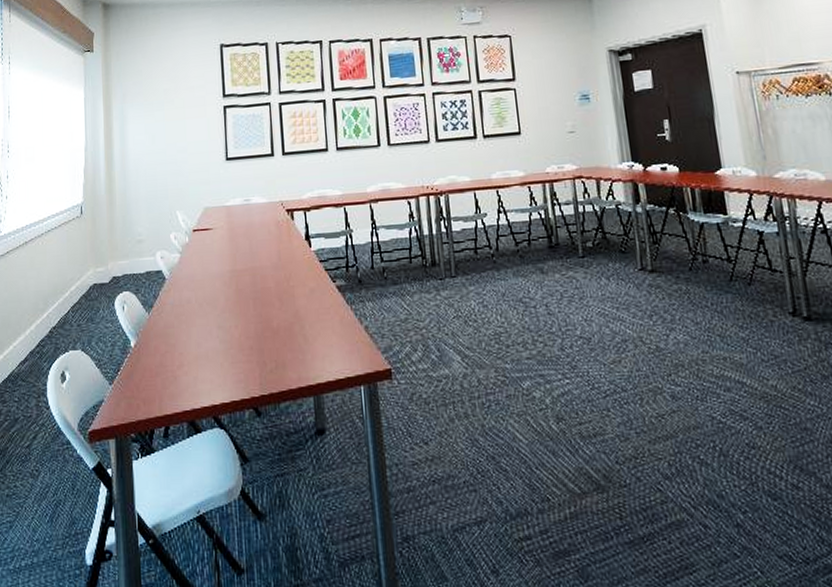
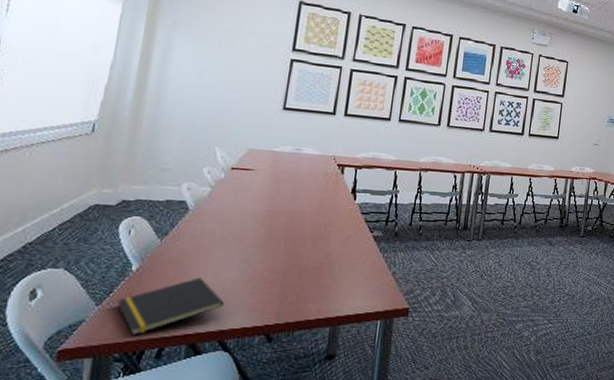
notepad: none [124,349,211,414] -> present [116,277,224,335]

